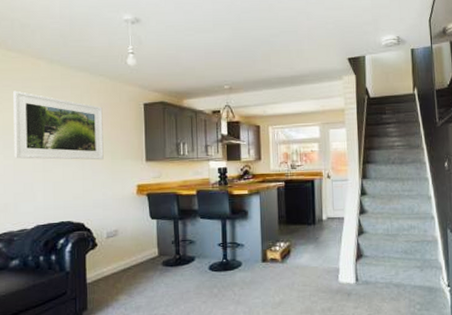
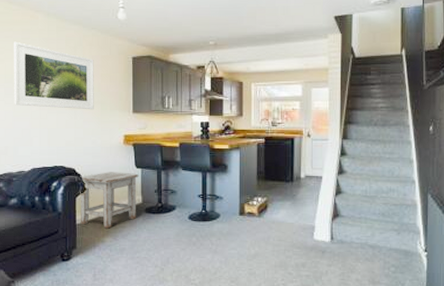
stool: none [90,224,154,286] -> present [80,172,139,229]

